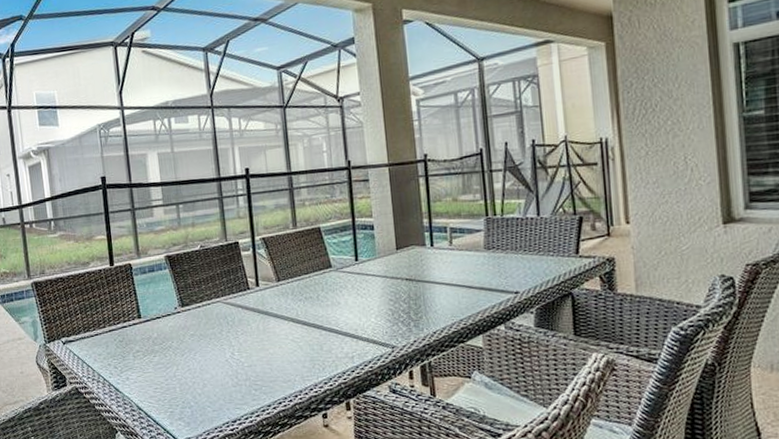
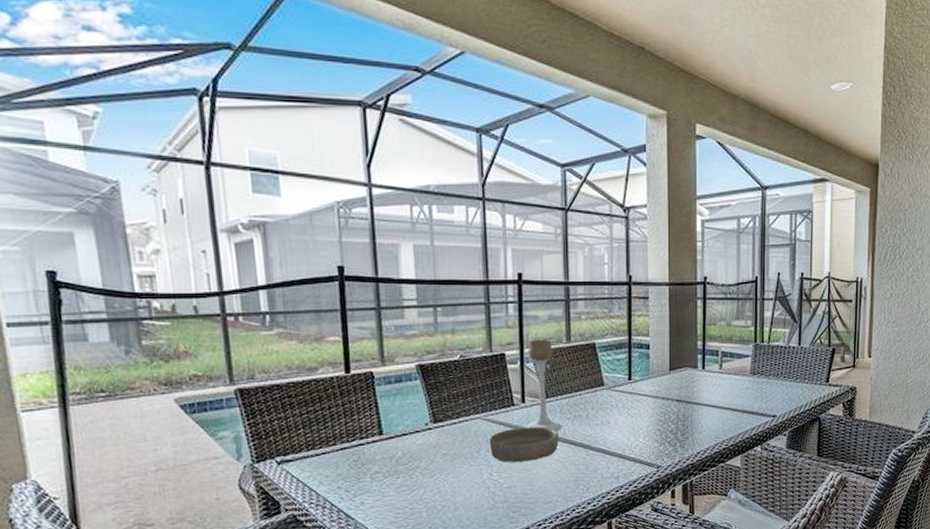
bowl: none [229,308,293,343] -> present [489,426,559,463]
candle holder: none [258,227,295,313] -> present [525,339,562,431]

